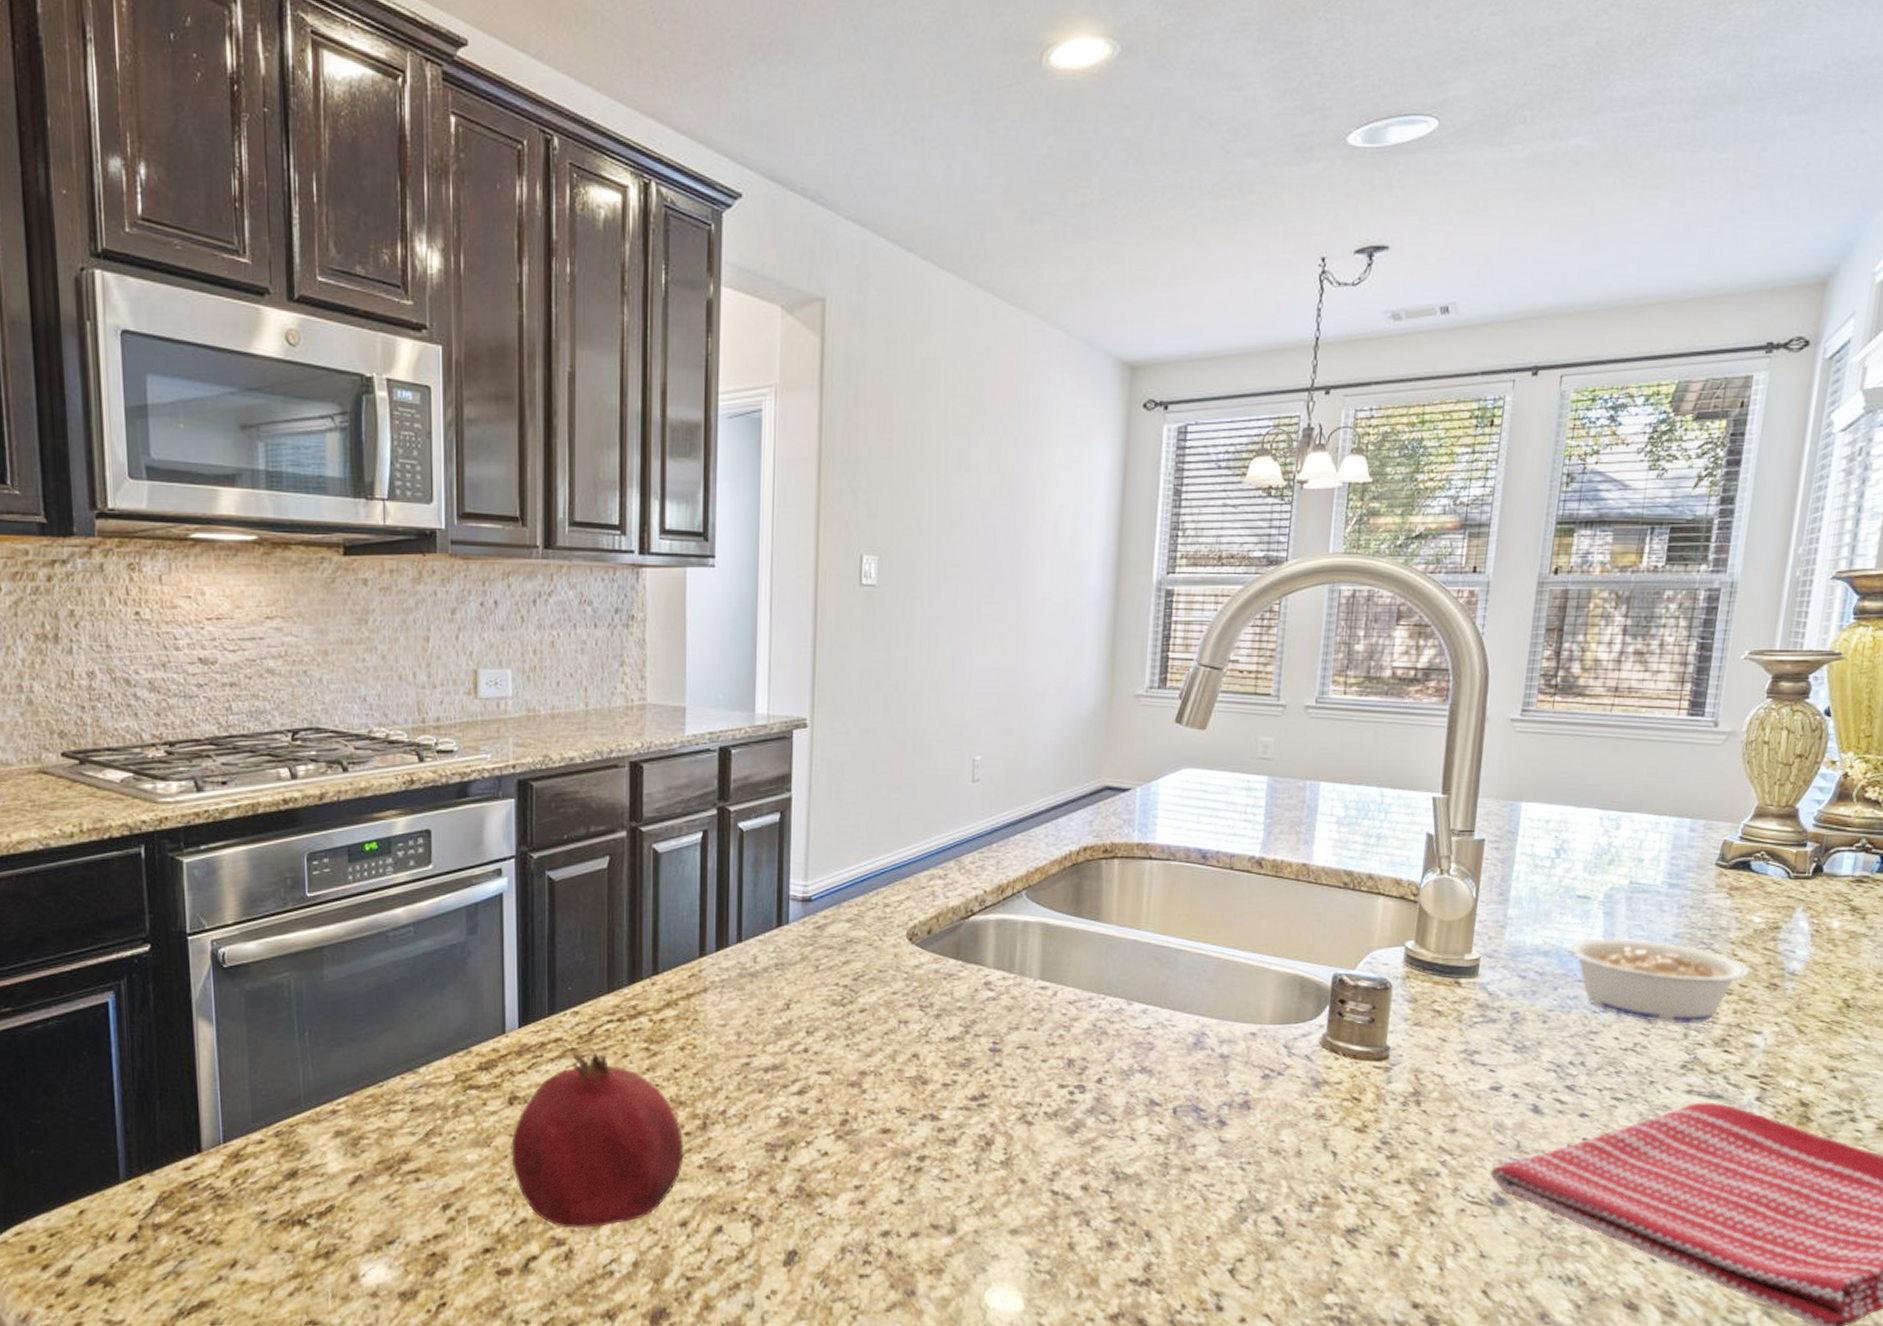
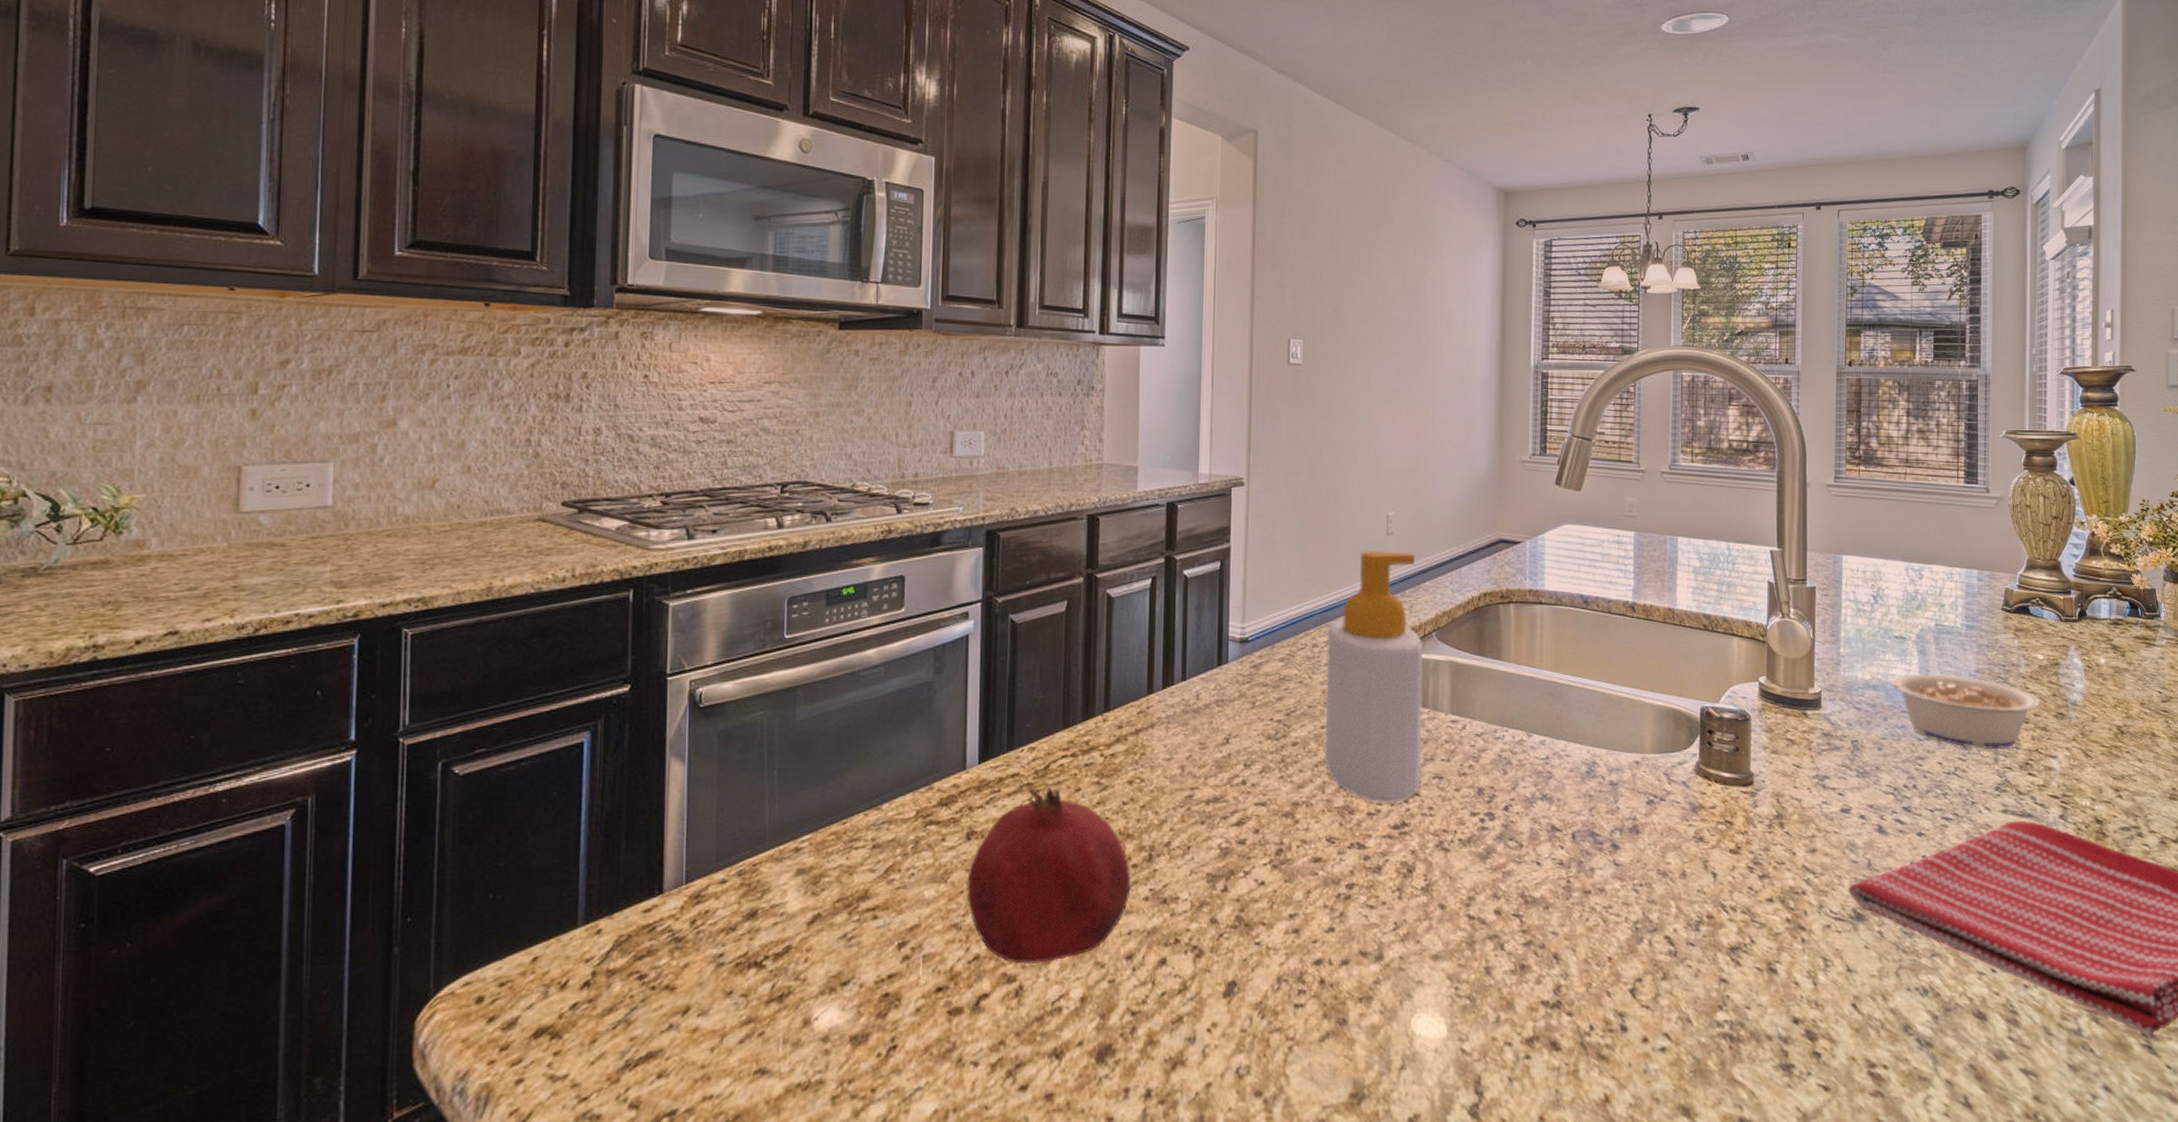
soap bottle: none [895,799,1011,1075] -> present [1324,550,1423,804]

